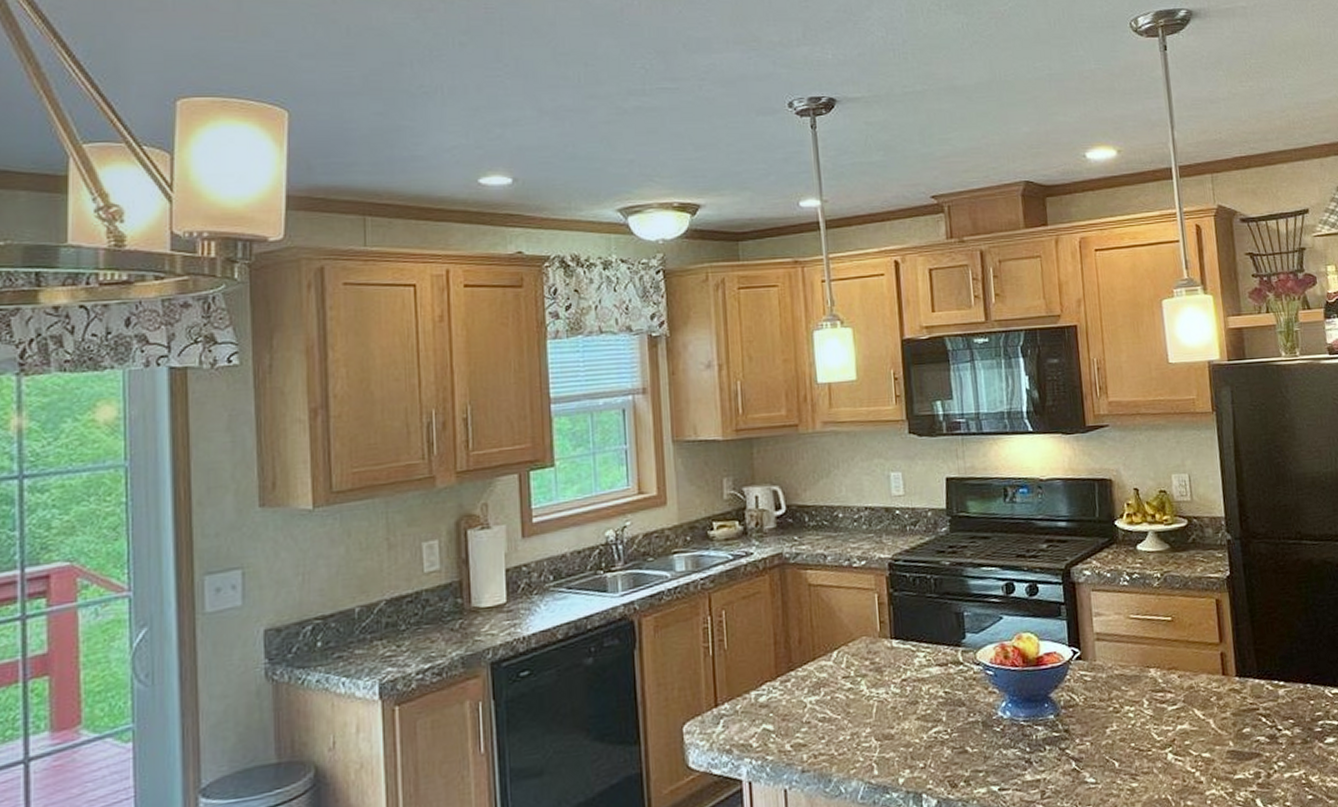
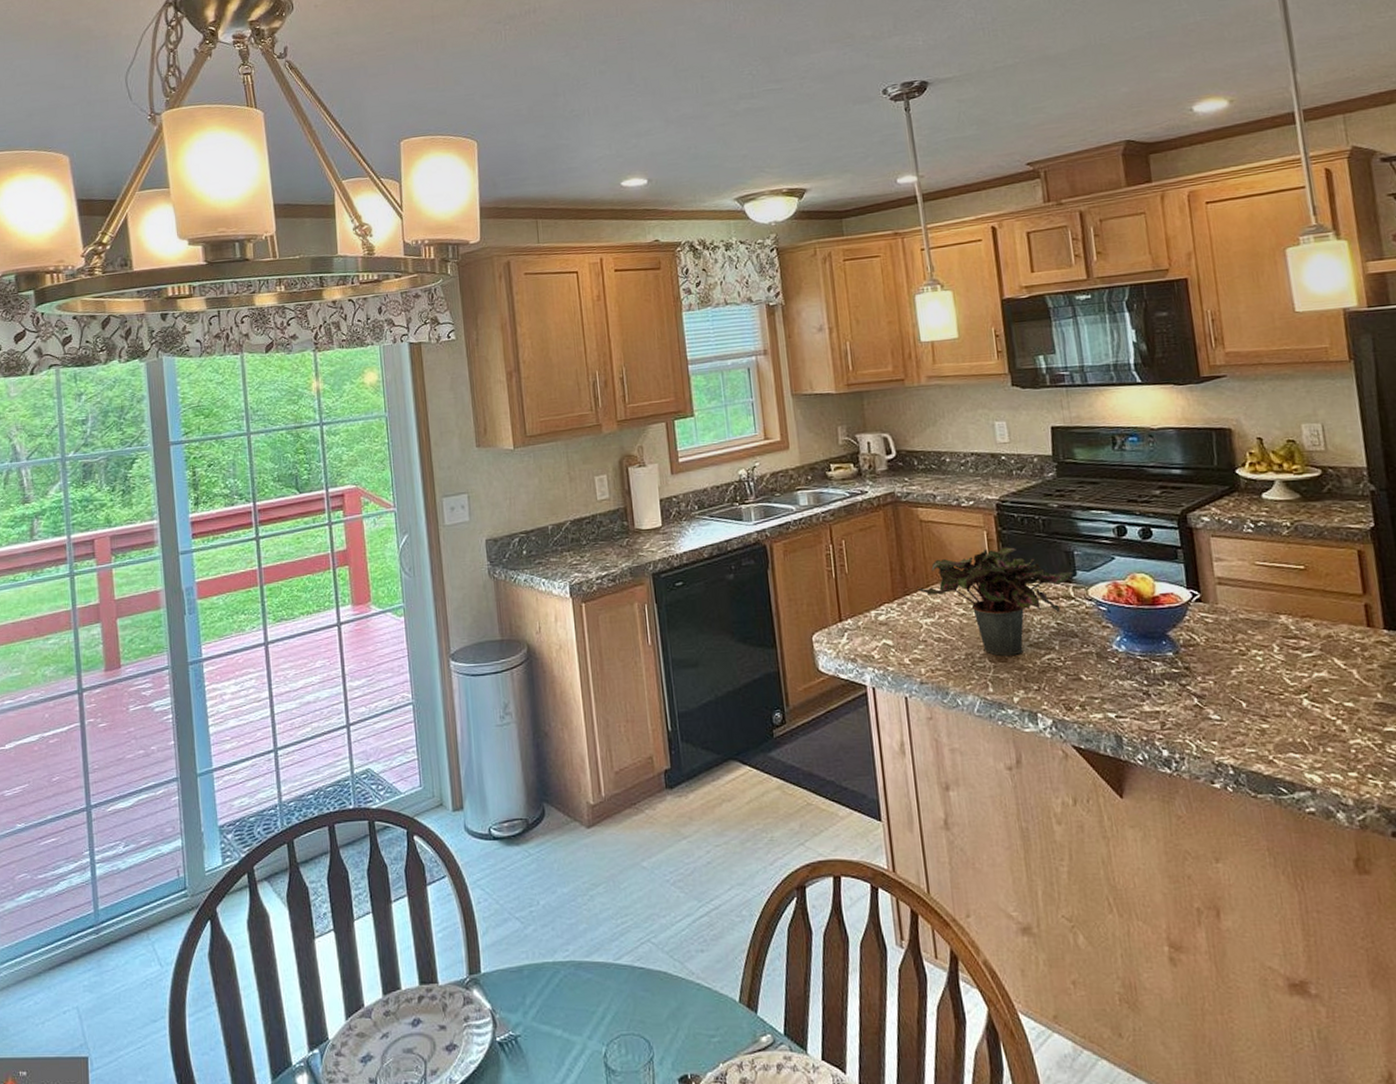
potted plant: none [802,610,963,733] -> present [917,547,1074,656]

